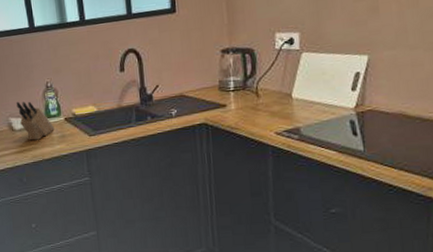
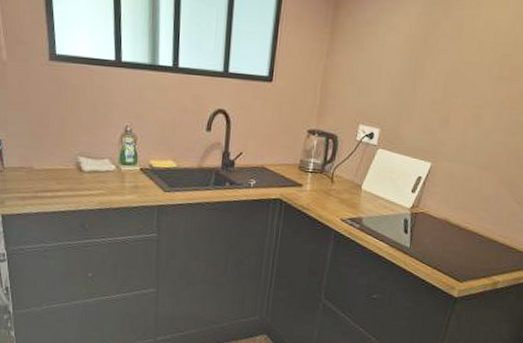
knife block: present [16,101,54,141] -> none [88,140,128,186]

